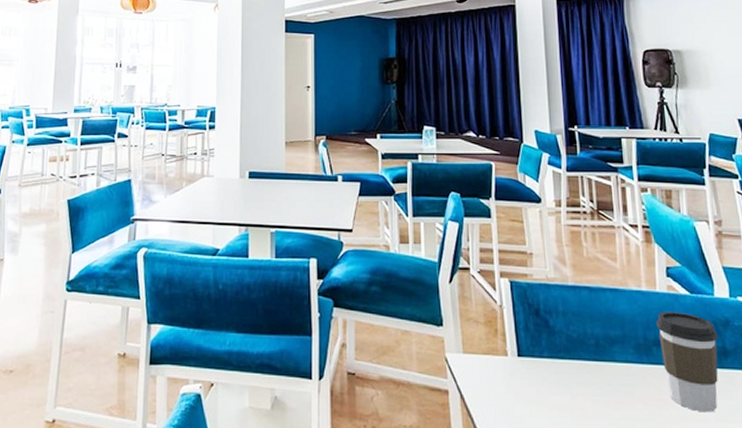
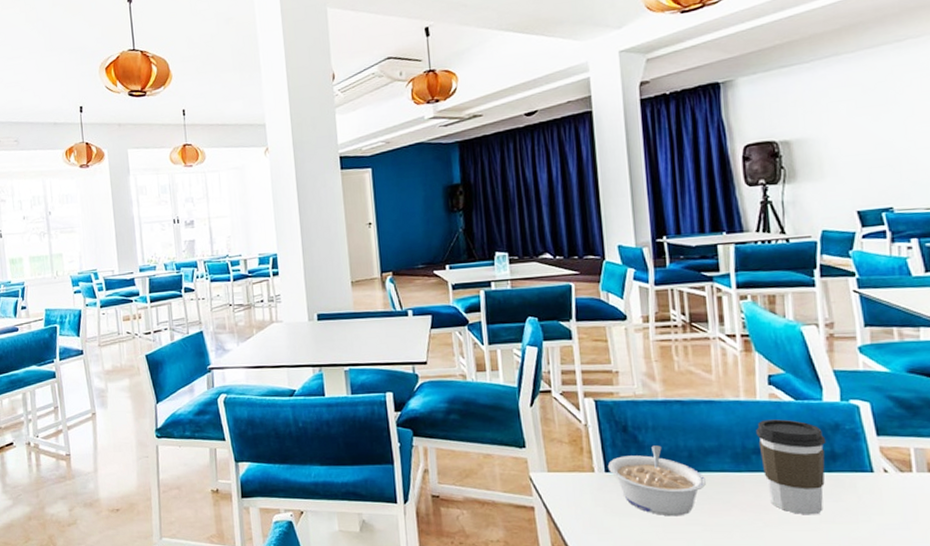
legume: none [520,331,611,408] -> present [607,445,706,517]

